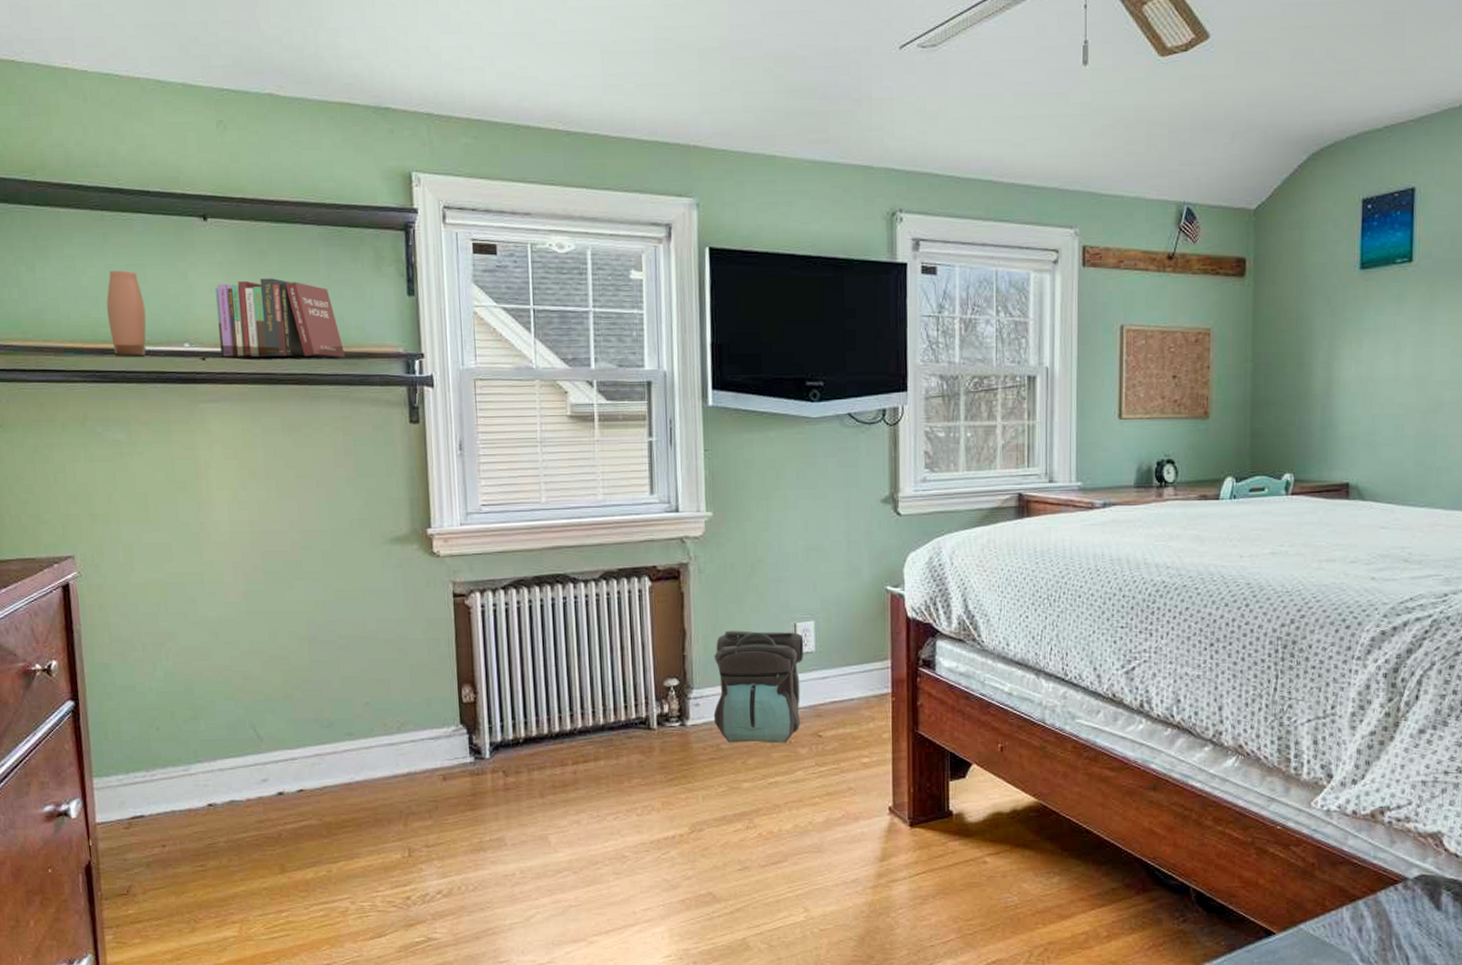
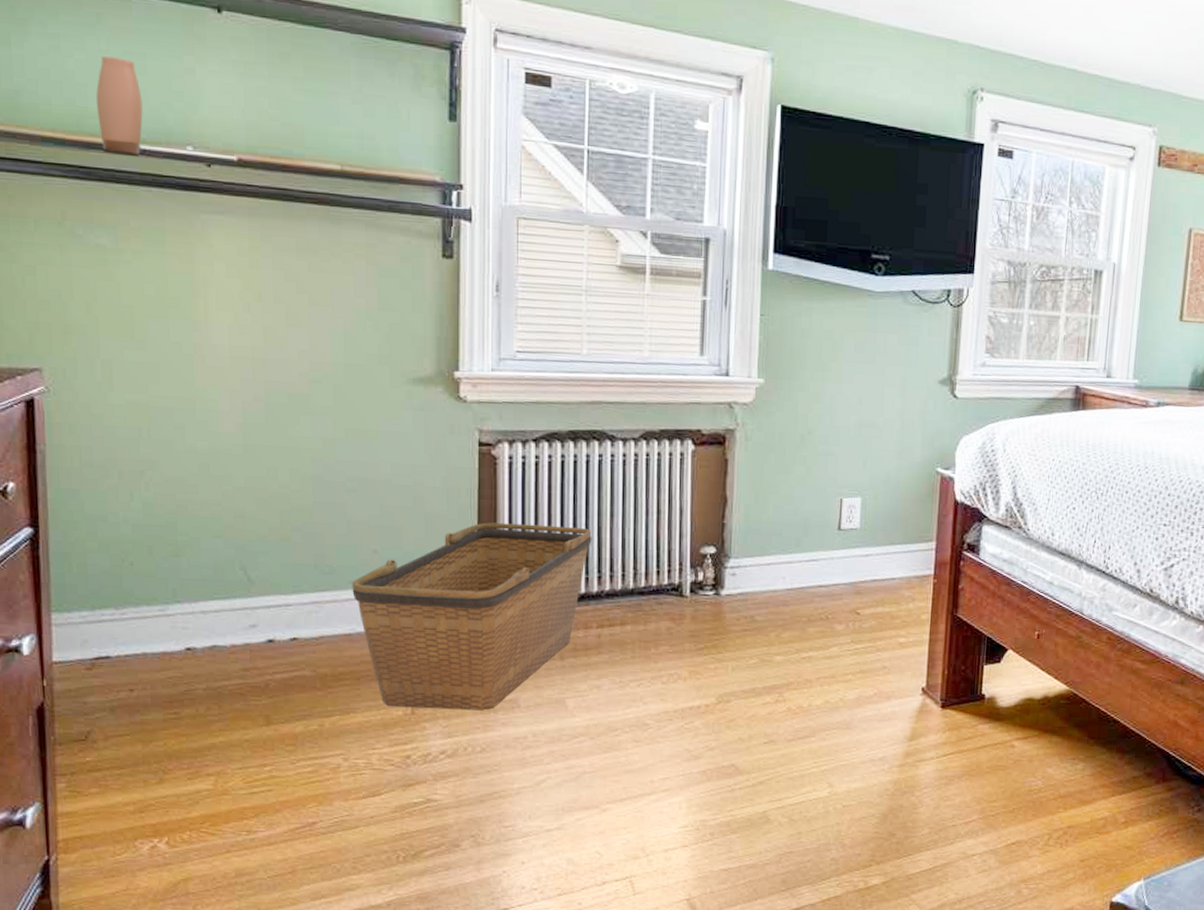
books: present [214,278,346,361] -> none [226,83,374,182]
bicycle basket: none [348,668,562,851] -> present [352,522,592,711]
backpack: present [713,630,804,744] -> none [750,501,849,619]

